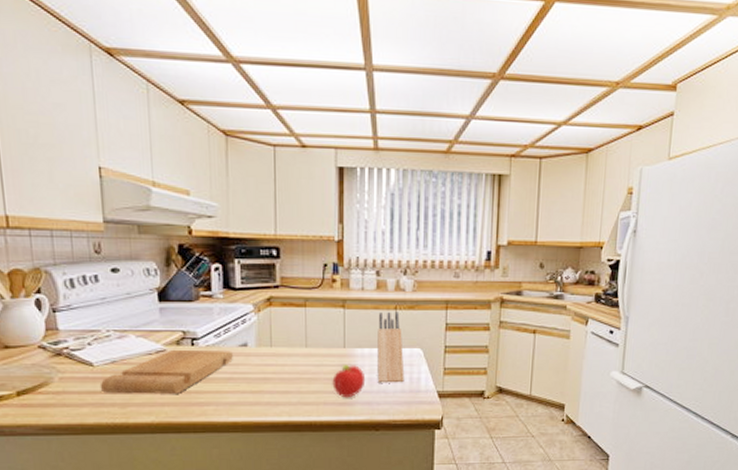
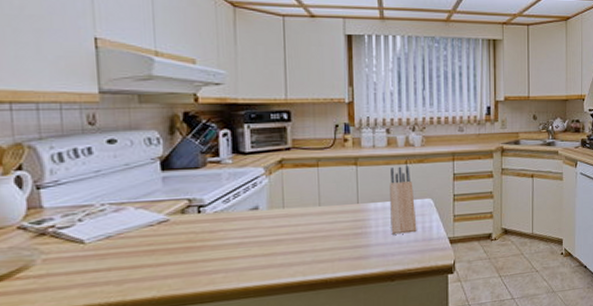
cutting board: present [99,349,233,394] -> none [91,215,243,271]
fruit: present [332,365,366,398] -> none [347,219,380,253]

